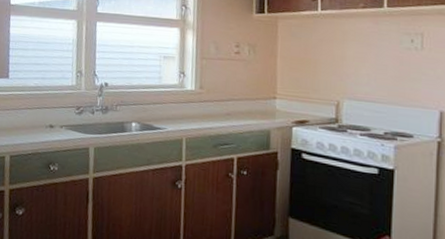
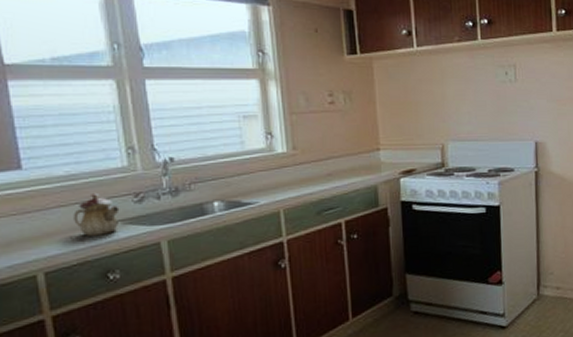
teapot: none [34,102,65,135] -> present [73,192,120,236]

